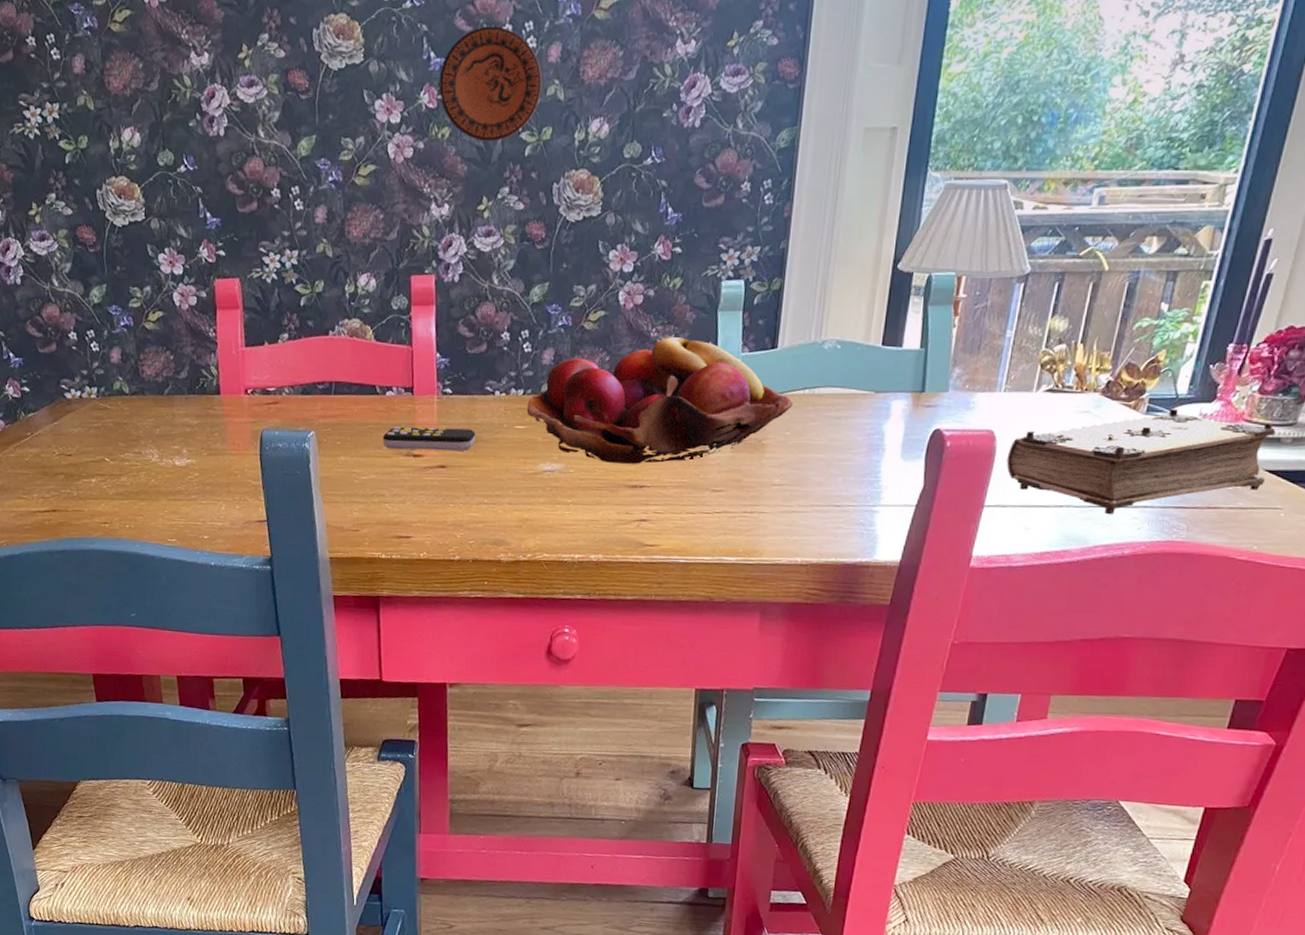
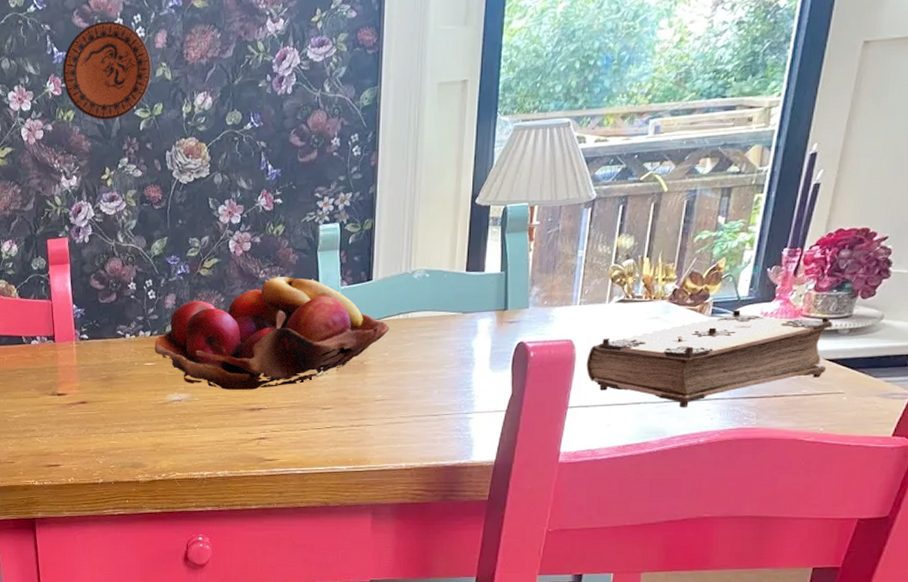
remote control: present [382,426,476,451] -> none [30,369,111,390]

